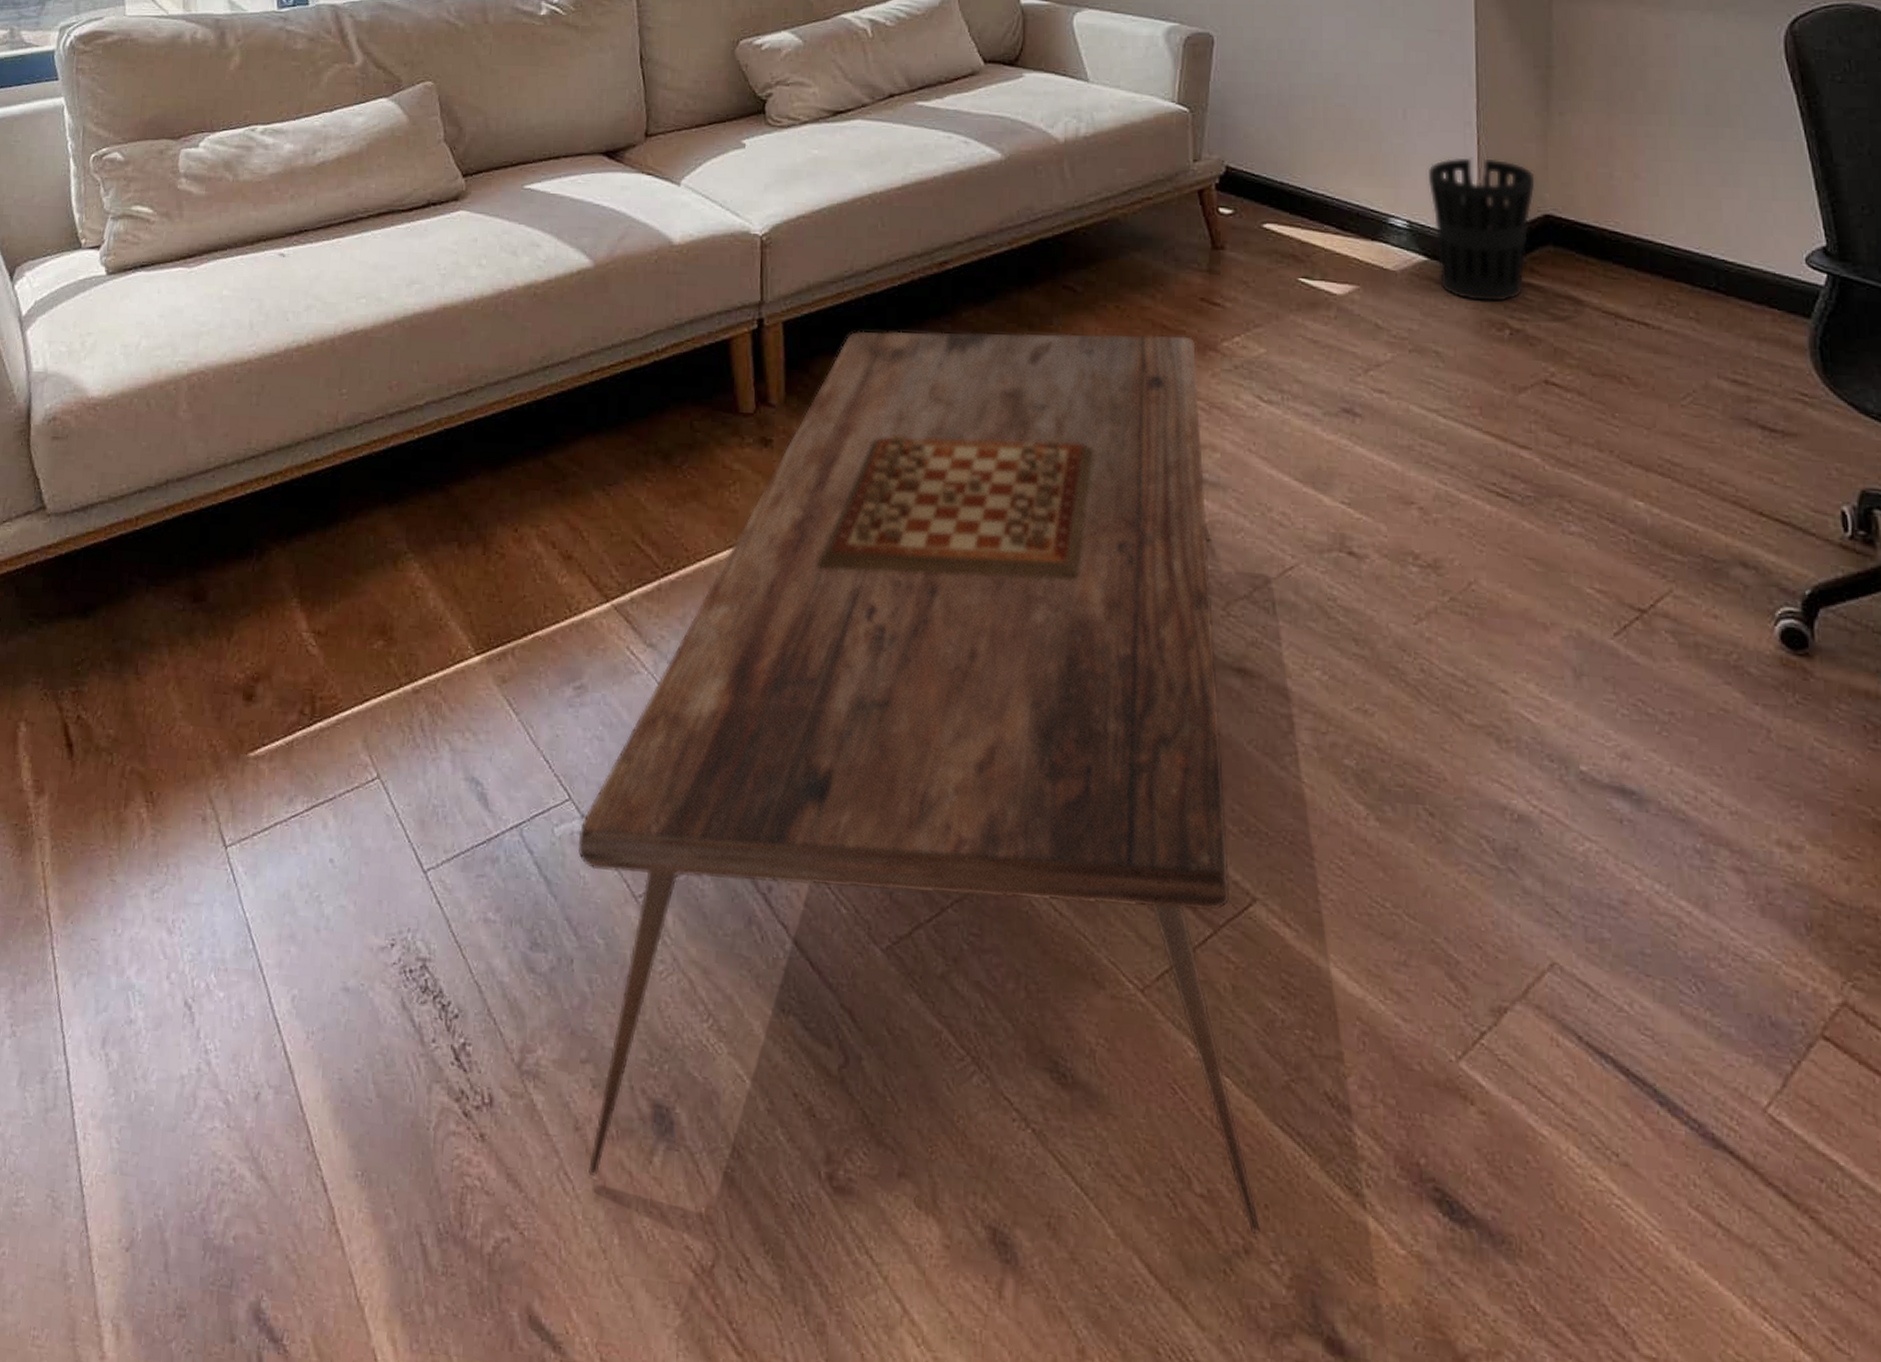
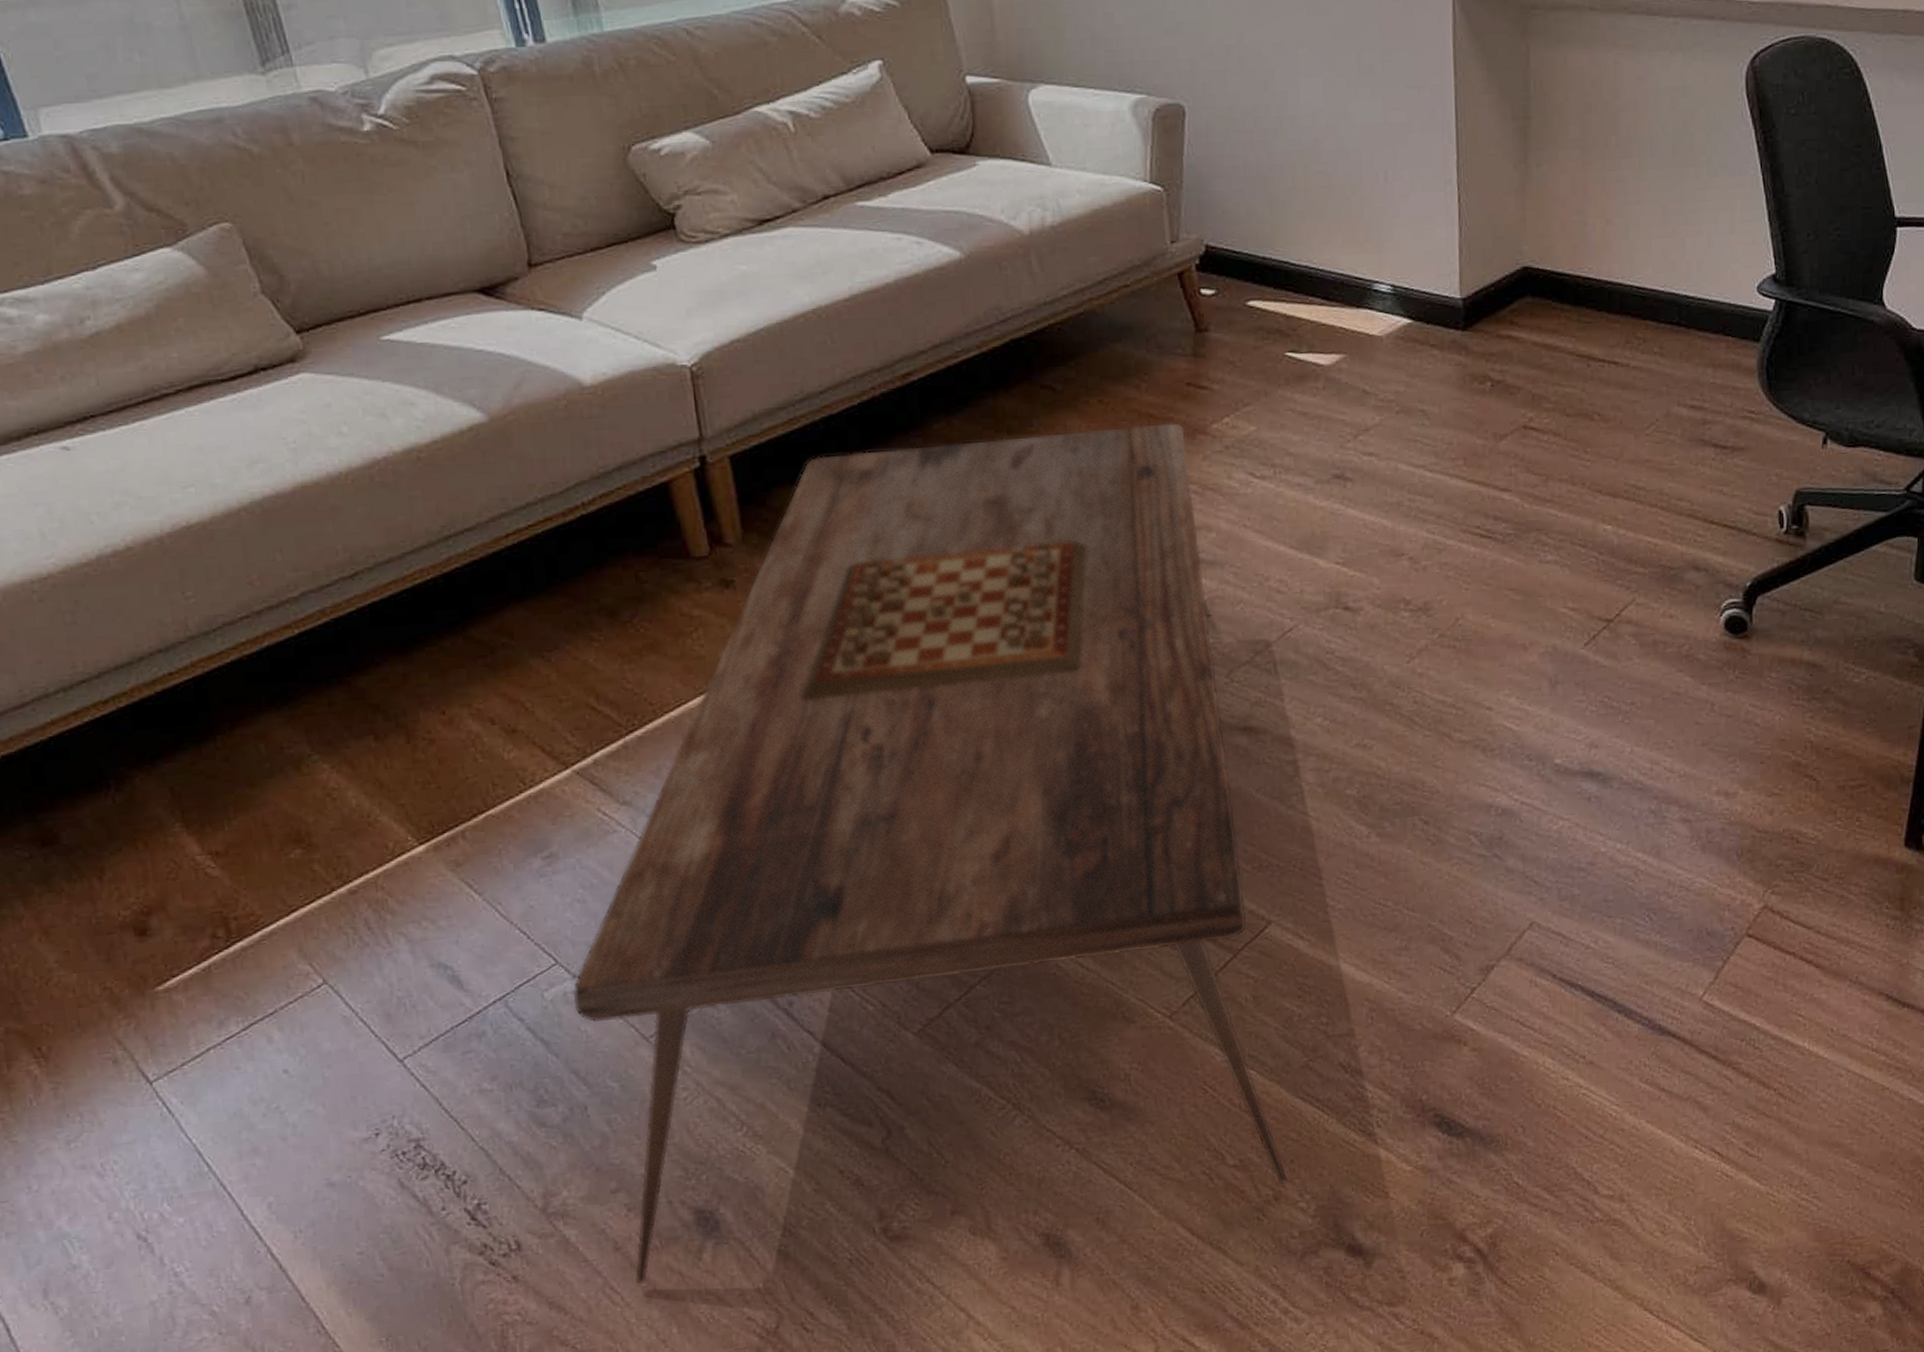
wastebasket: present [1427,157,1535,302] -> none [1410,215,1514,358]

